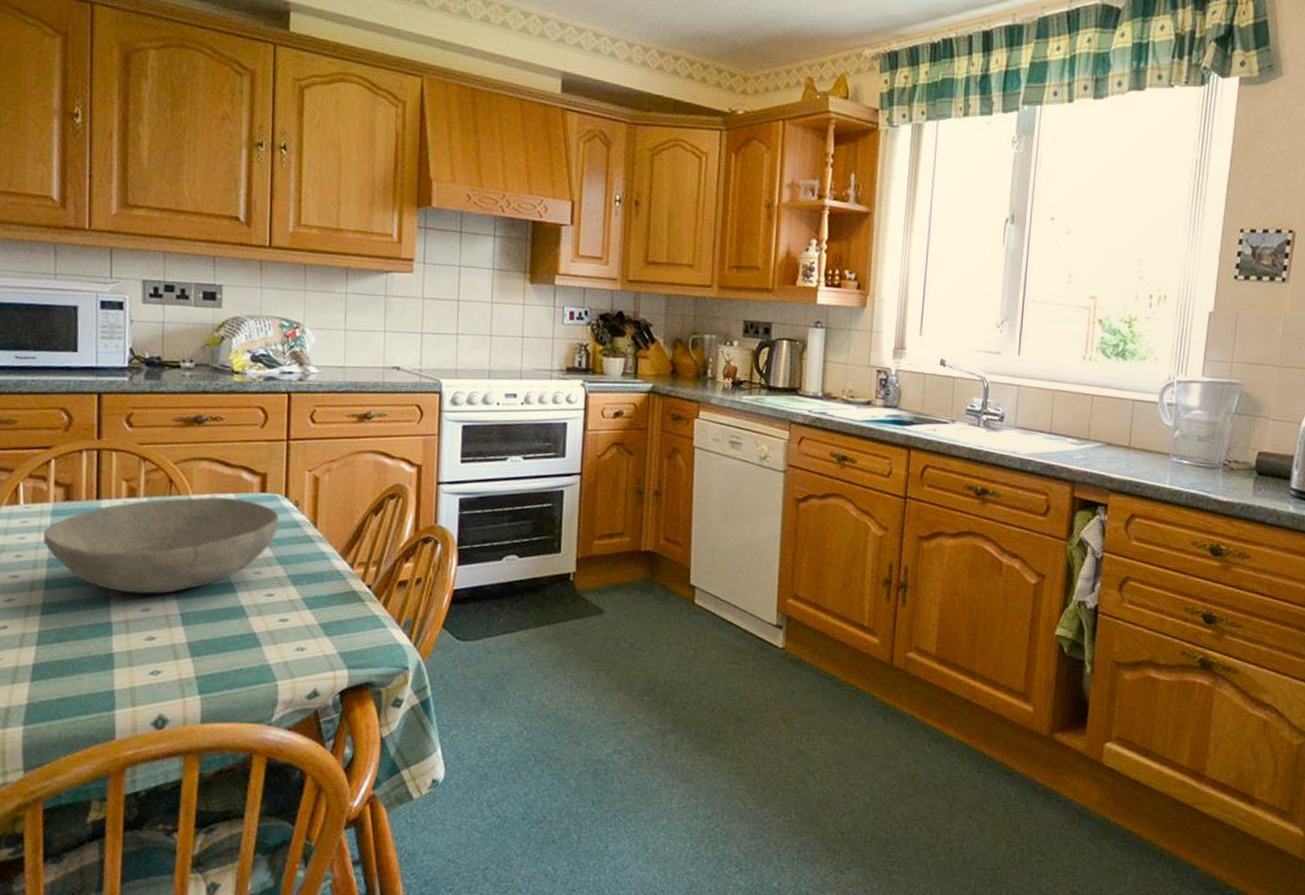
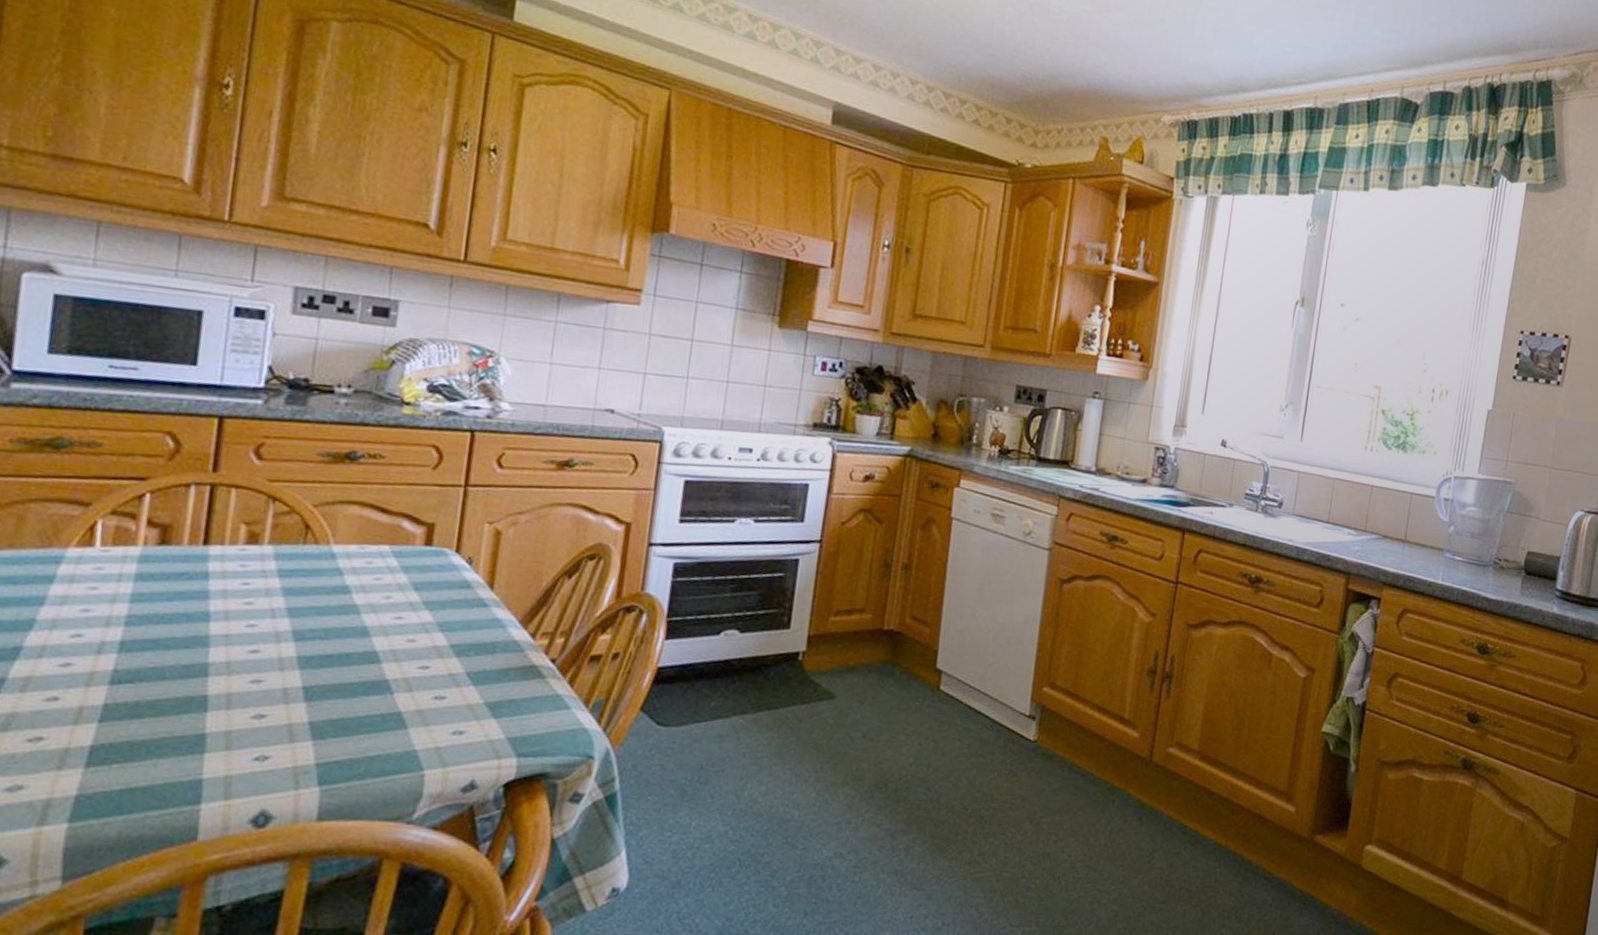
bowl: present [43,496,278,594] -> none [123,547,445,662]

